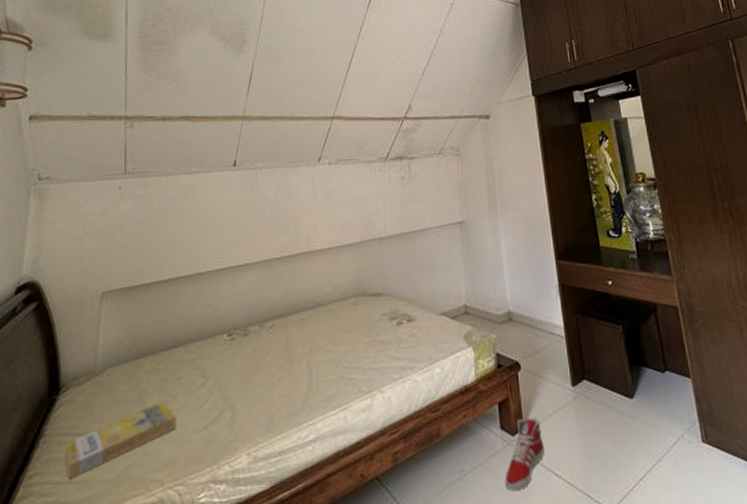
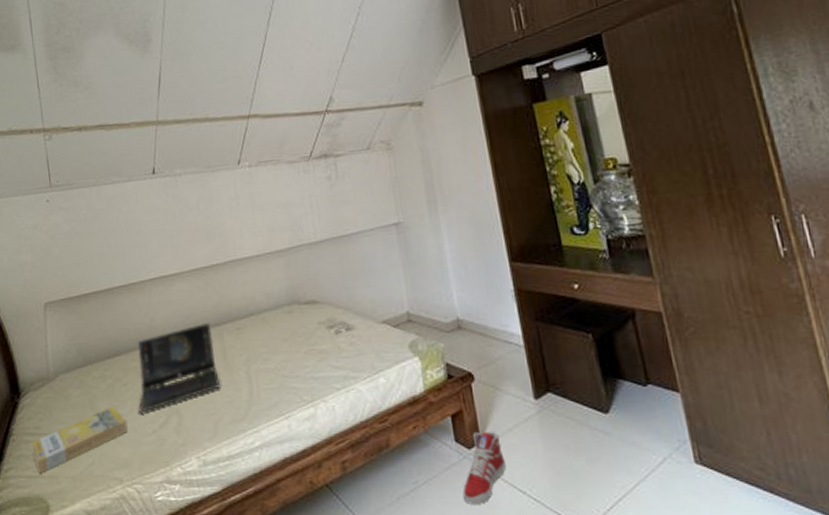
laptop computer: none [190,313,280,408] -> present [137,322,221,413]

